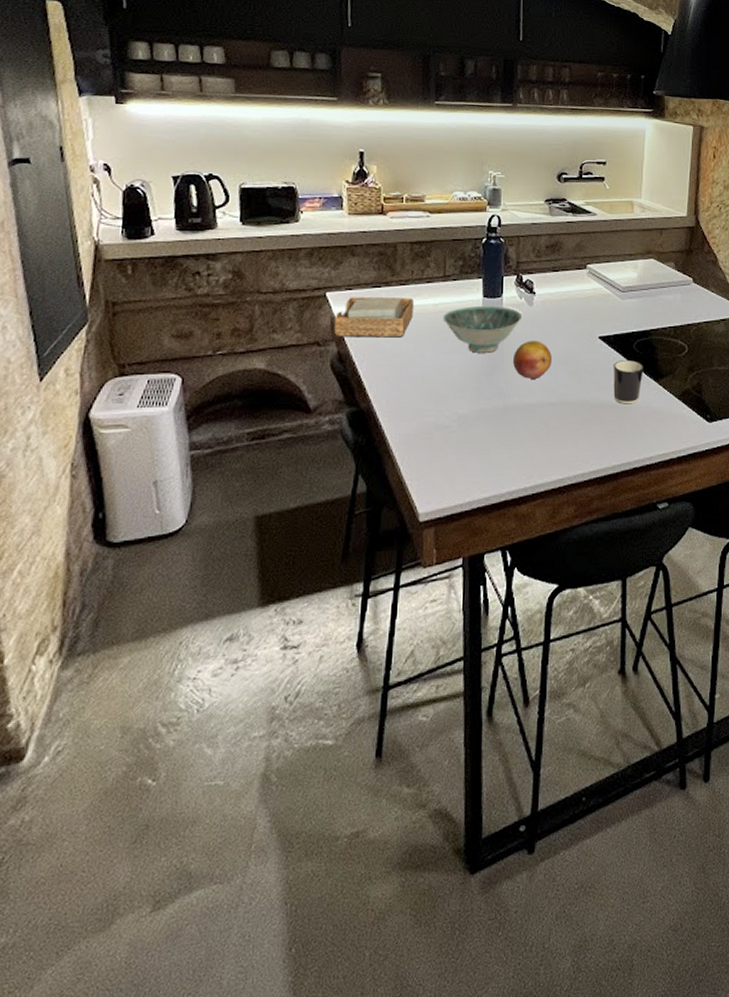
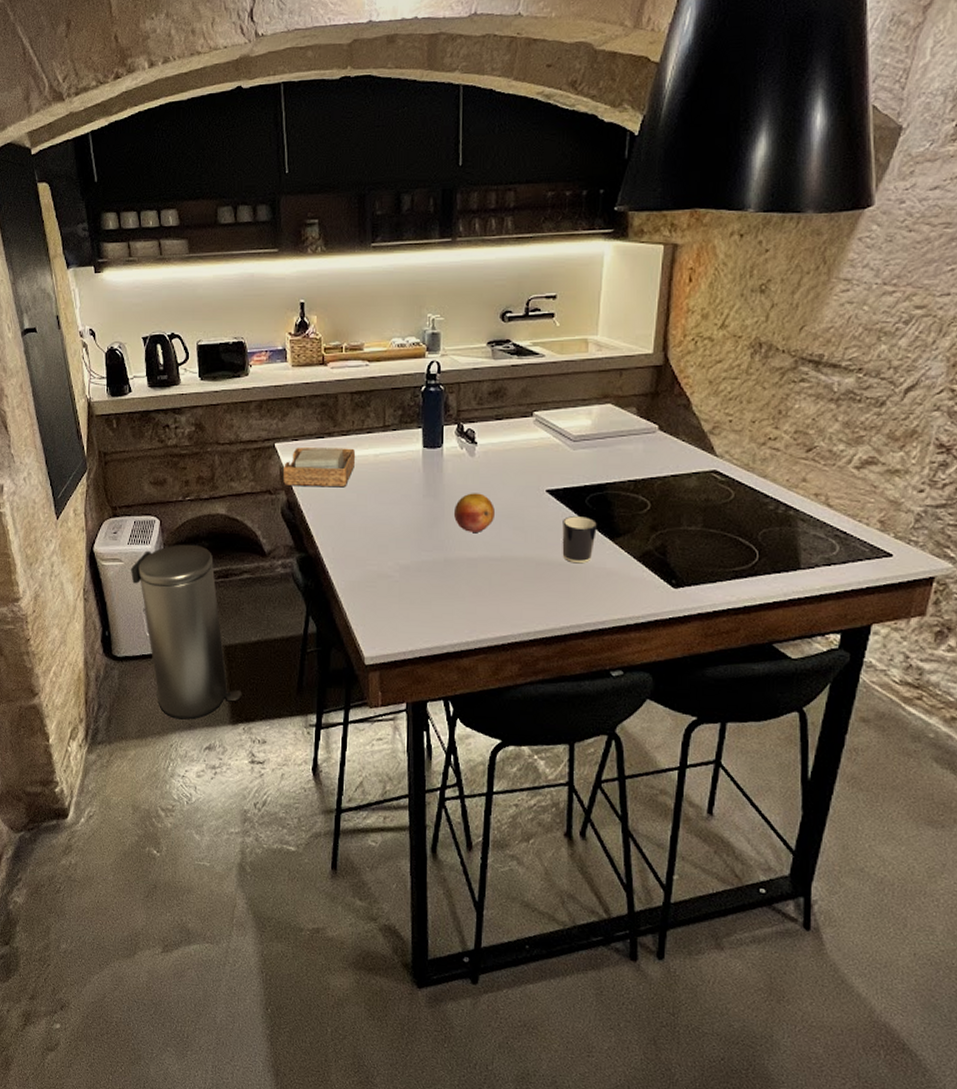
pedal bin: none [139,403,276,610] -> present [131,544,242,720]
bowl: present [442,305,523,353] -> none [383,456,464,505]

